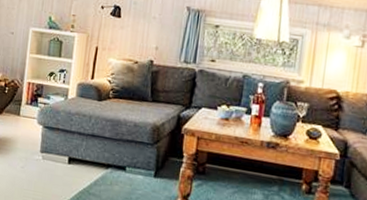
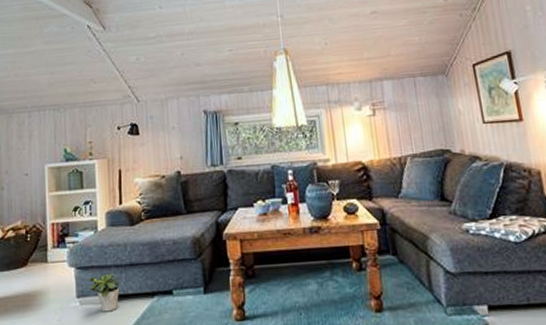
potted plant: none [52,135,81,172] -> present [89,272,121,312]

